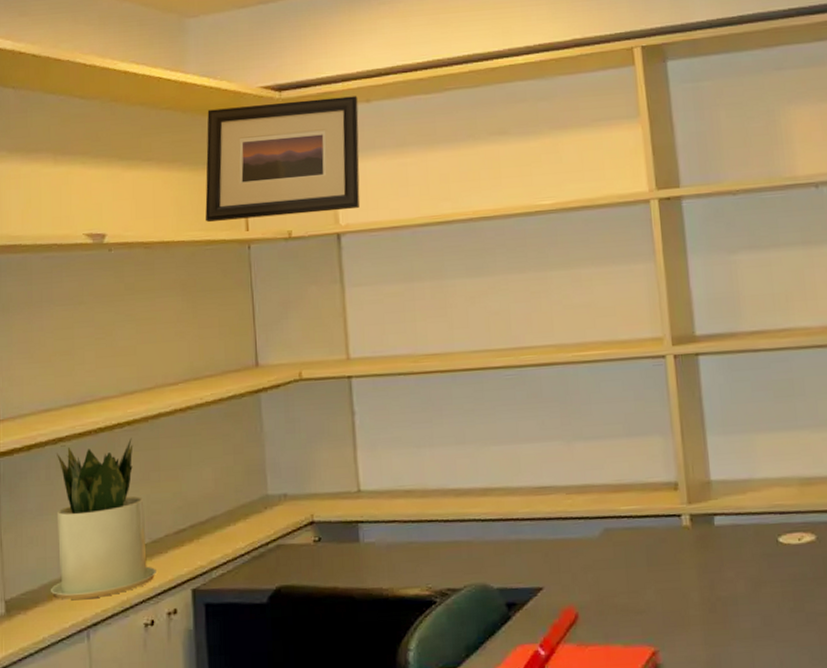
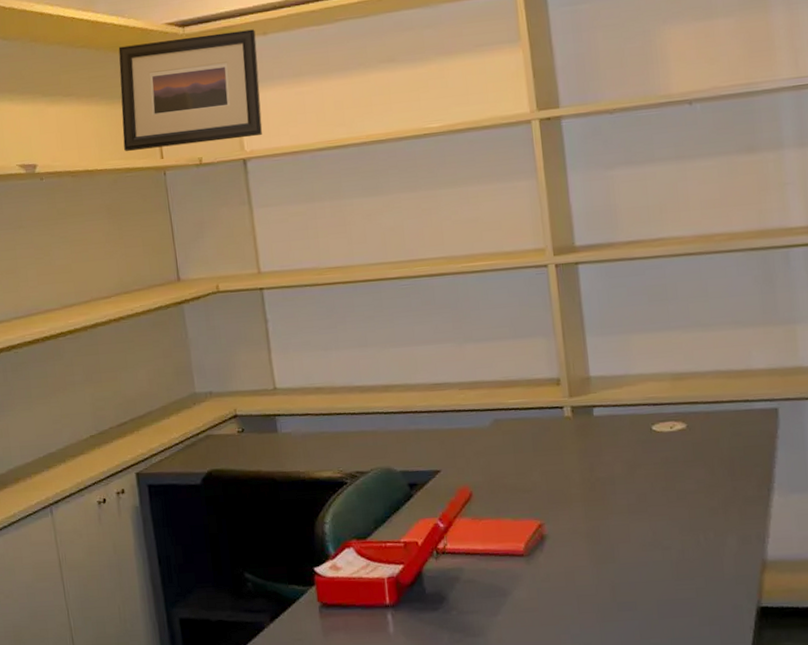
planter: present [50,437,156,600] -> none [11,344,105,482]

